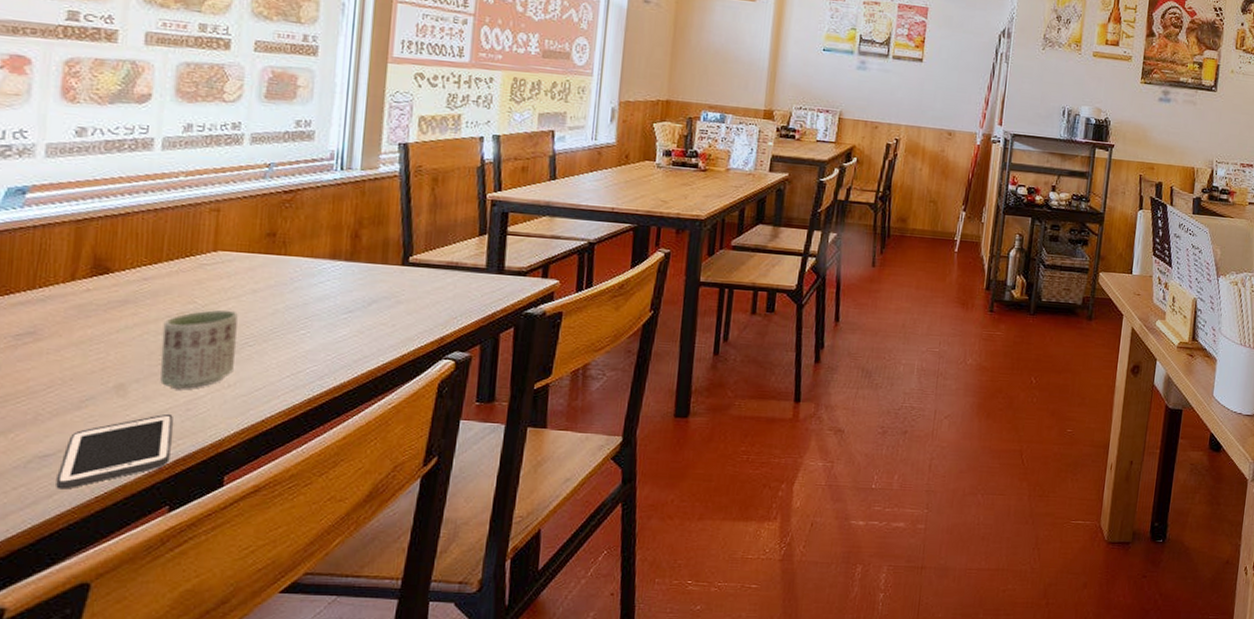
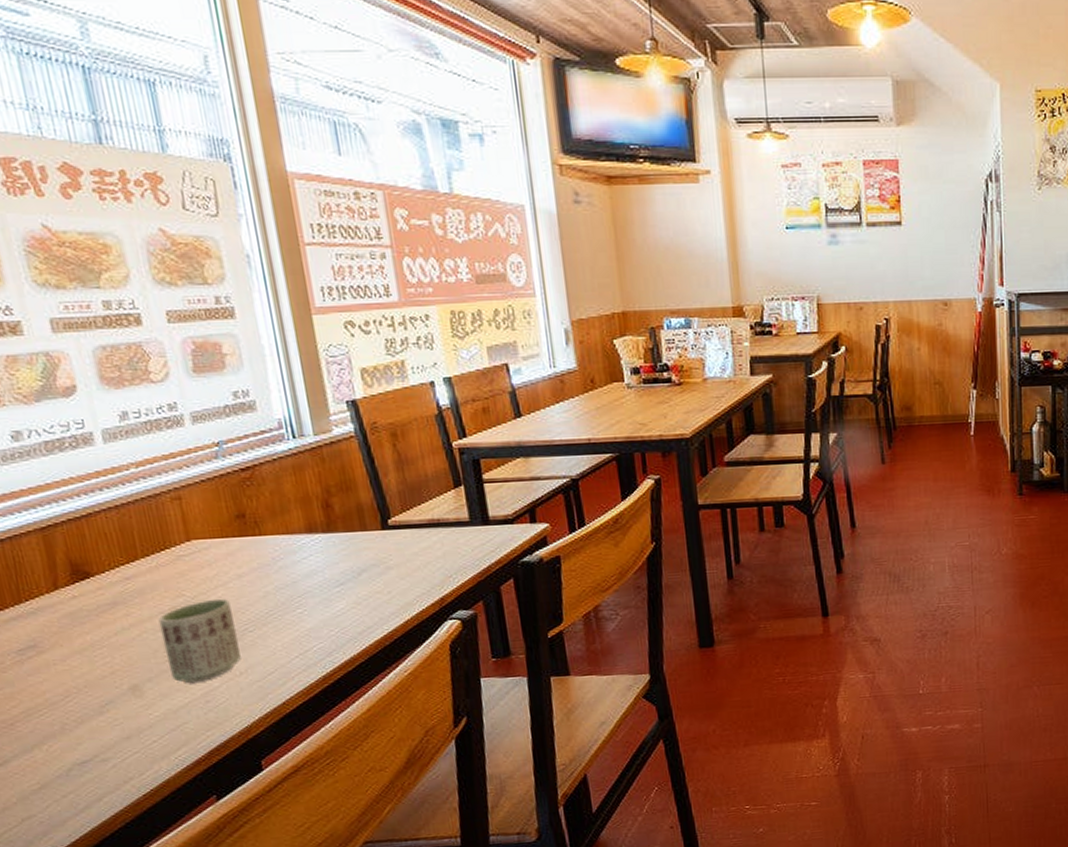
cell phone: present [56,413,173,490] -> none [100,707,204,792]

